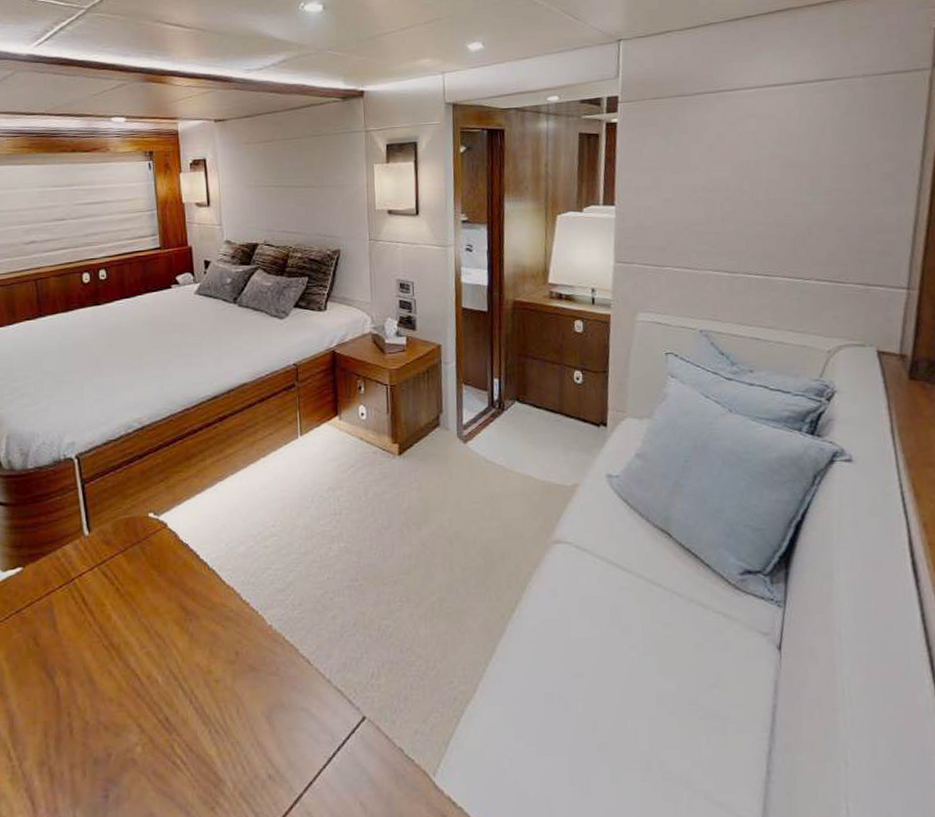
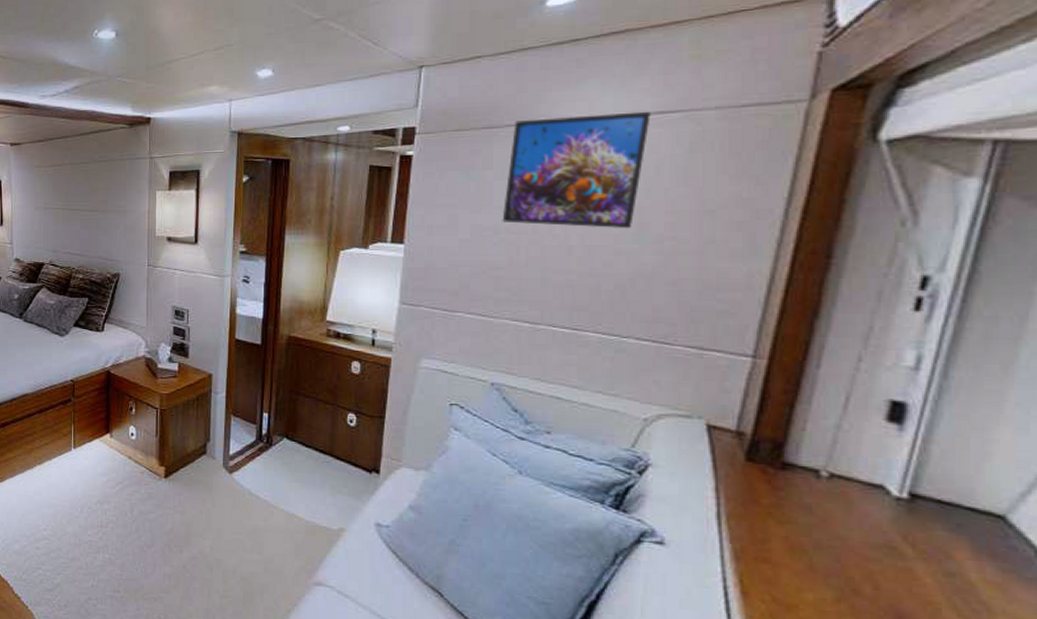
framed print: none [699,79,814,183] -> present [502,111,651,229]

